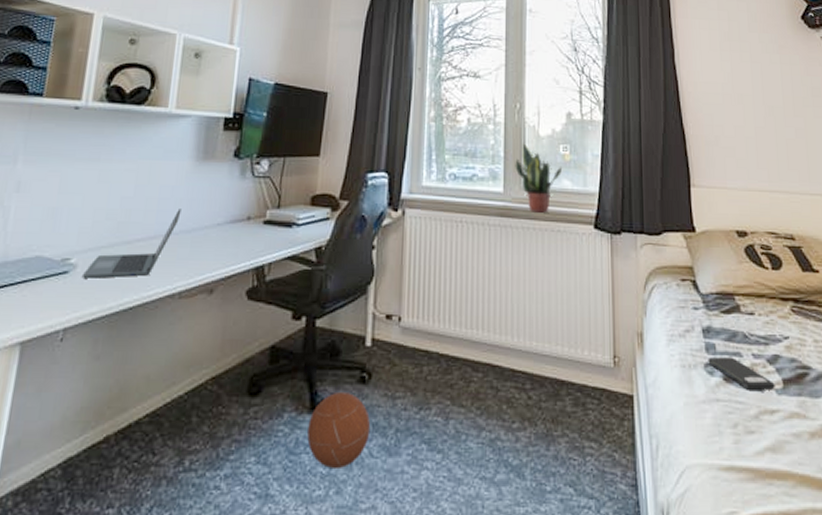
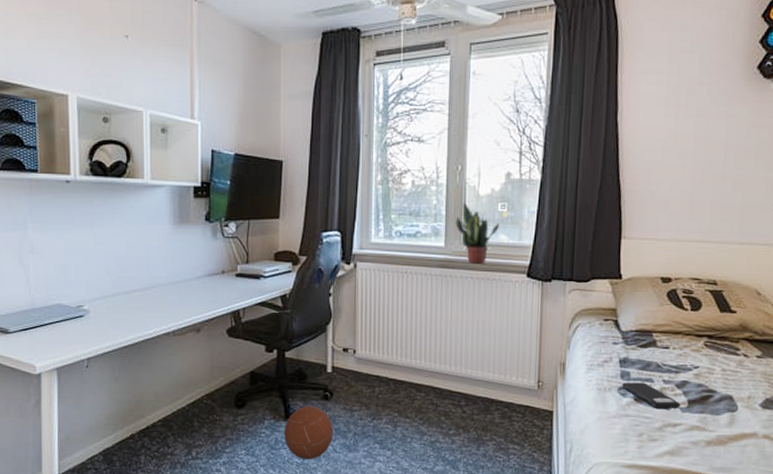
laptop: present [83,209,182,278] -> none [95,265,167,321]

